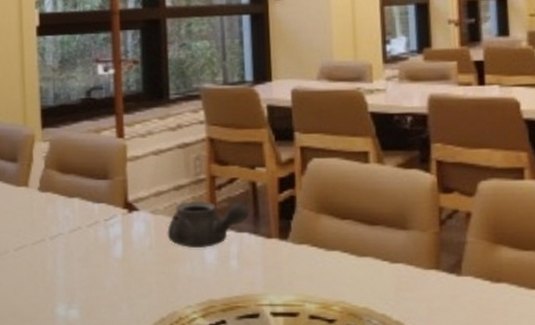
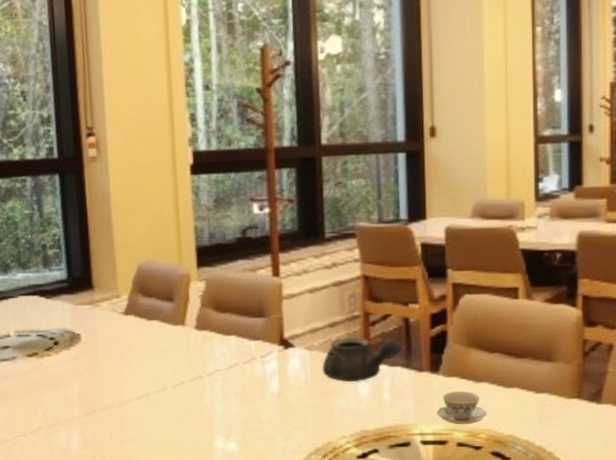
teacup: none [286,260,340,296] -> present [436,392,487,425]

